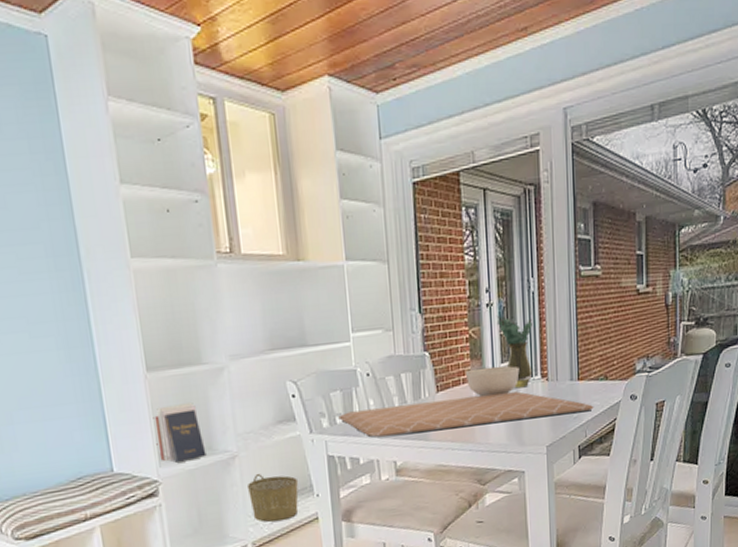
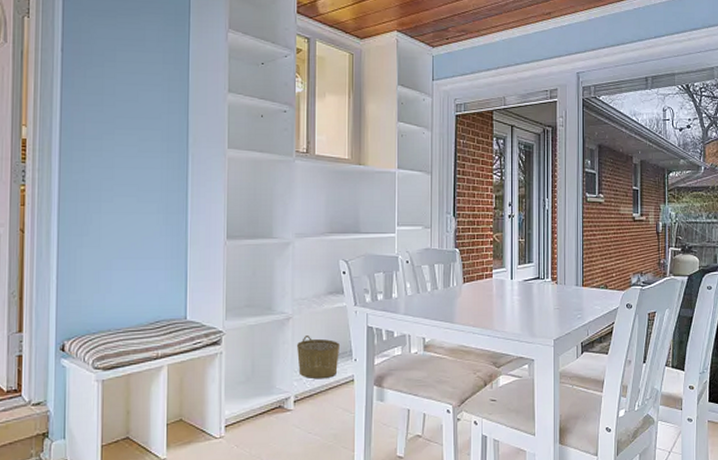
books: present [154,403,206,462] -> none [227,269,266,317]
placemat: present [338,391,594,438] -> none [380,290,596,315]
bowl: present [465,366,520,398] -> none [488,267,534,292]
vase: present [496,315,533,389] -> none [516,225,546,287]

